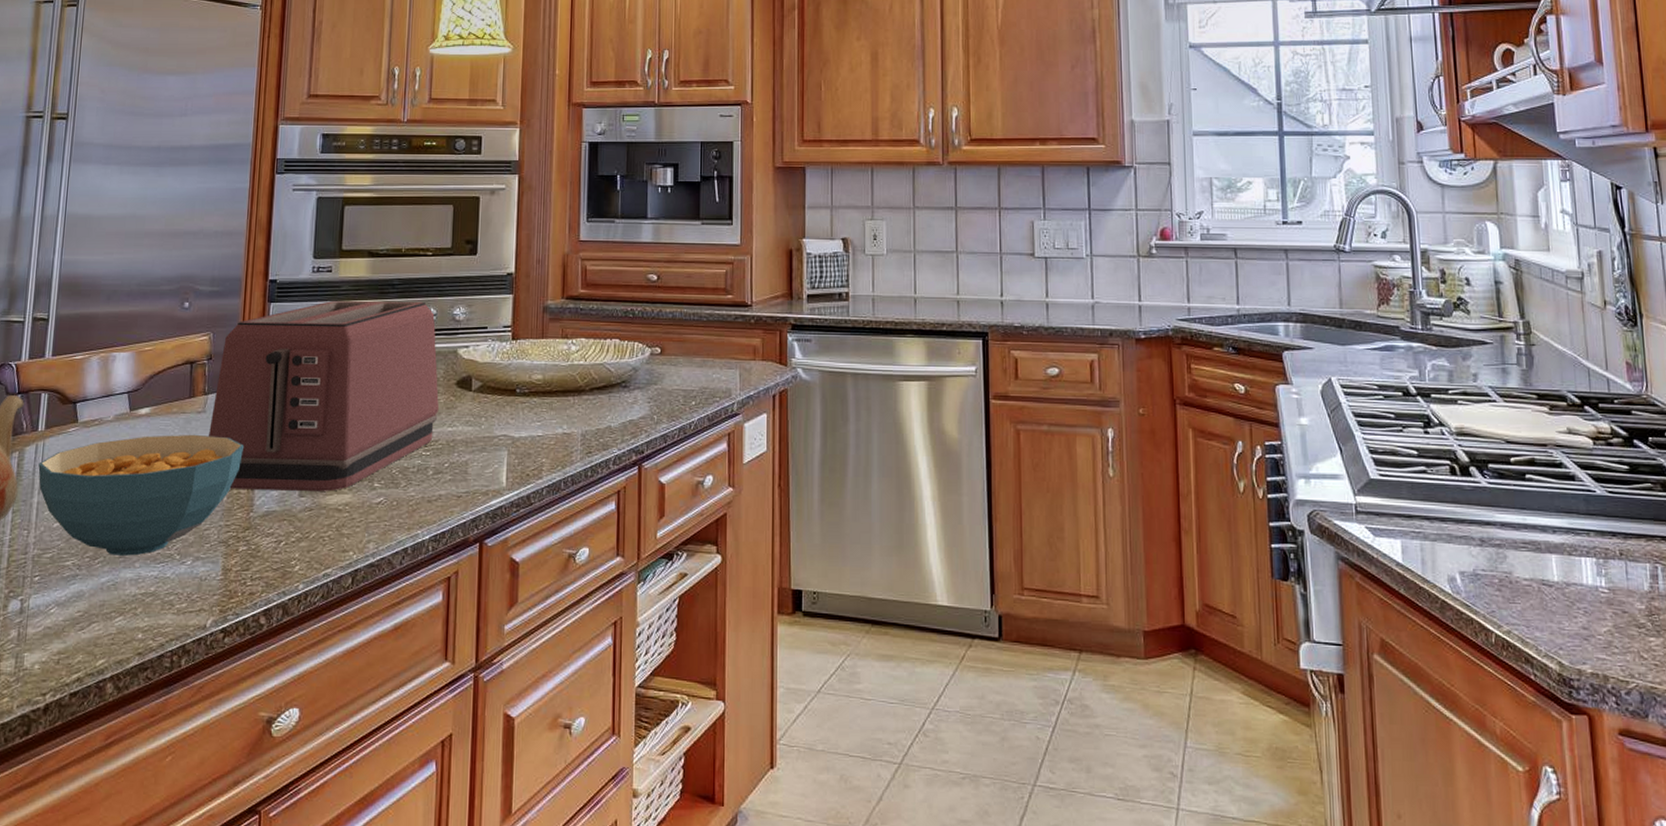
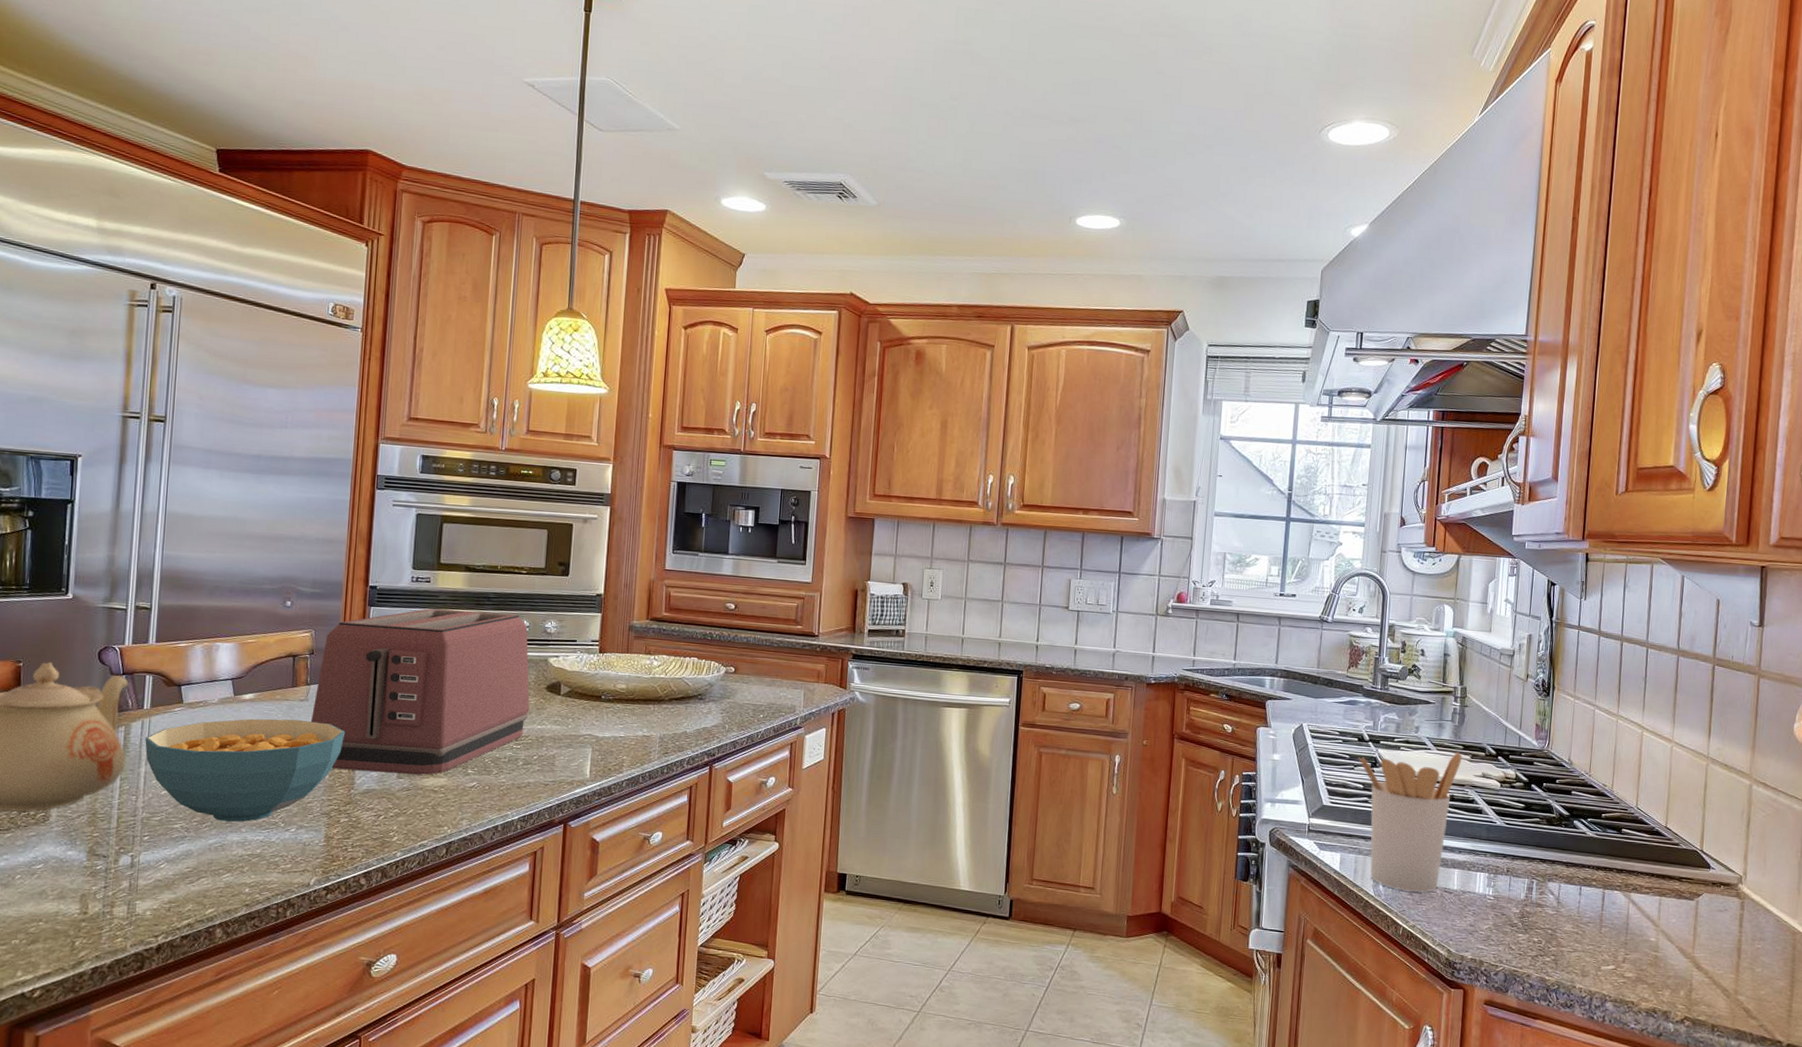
utensil holder: none [1406,403,1539,586] -> present [1358,752,1463,892]

